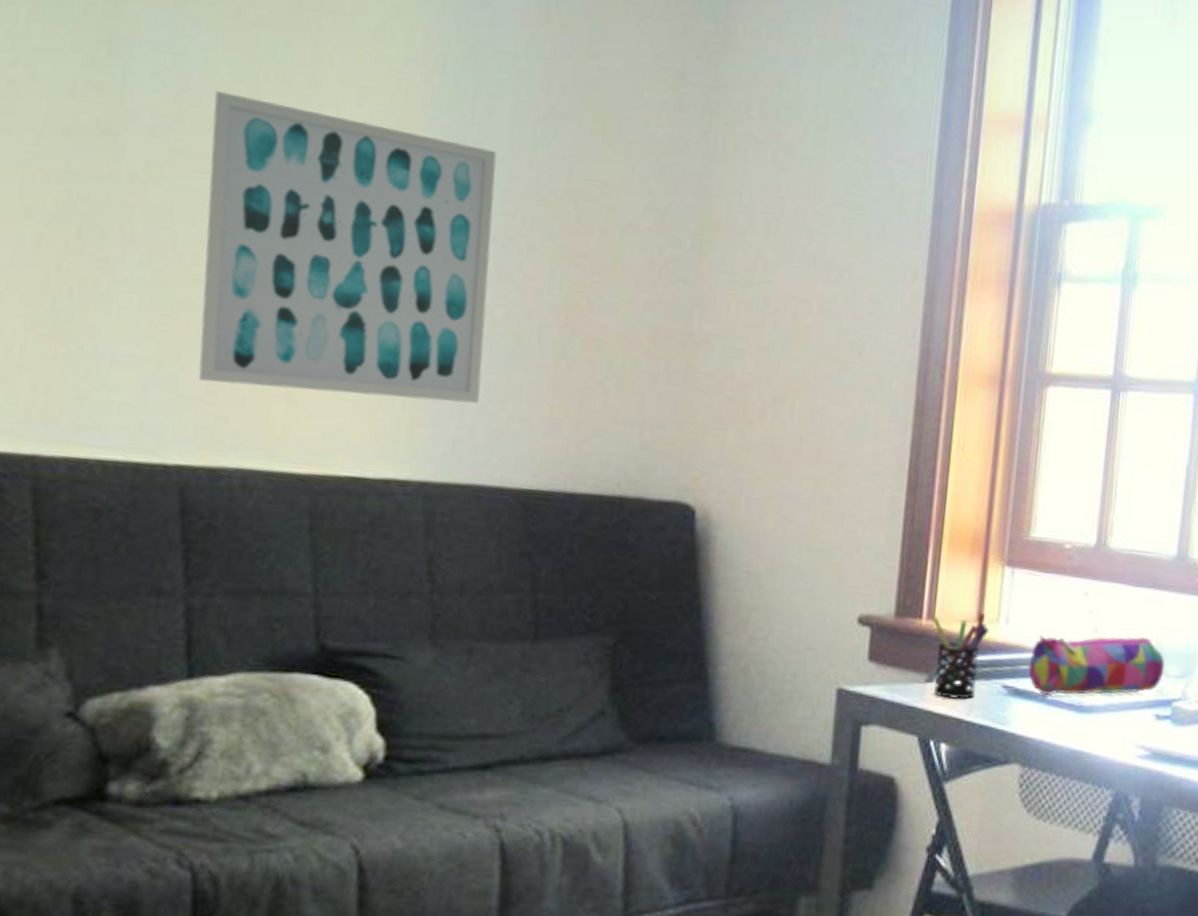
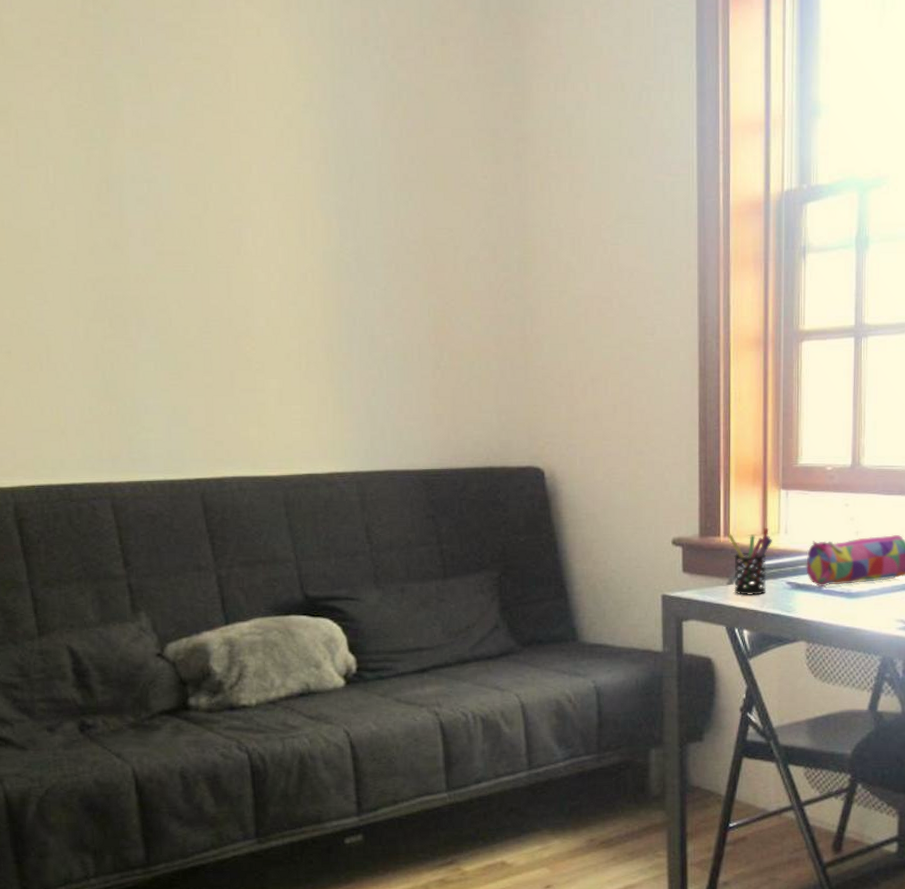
wall art: present [198,90,497,404] -> none [179,203,385,418]

